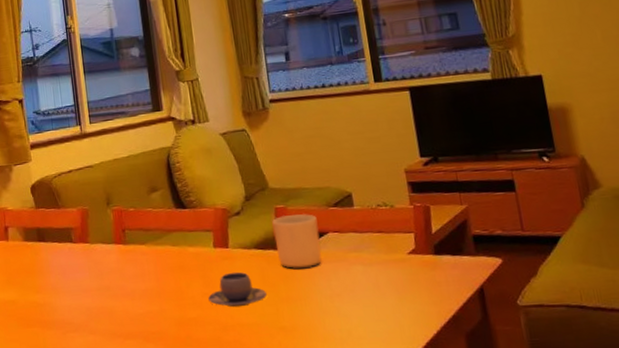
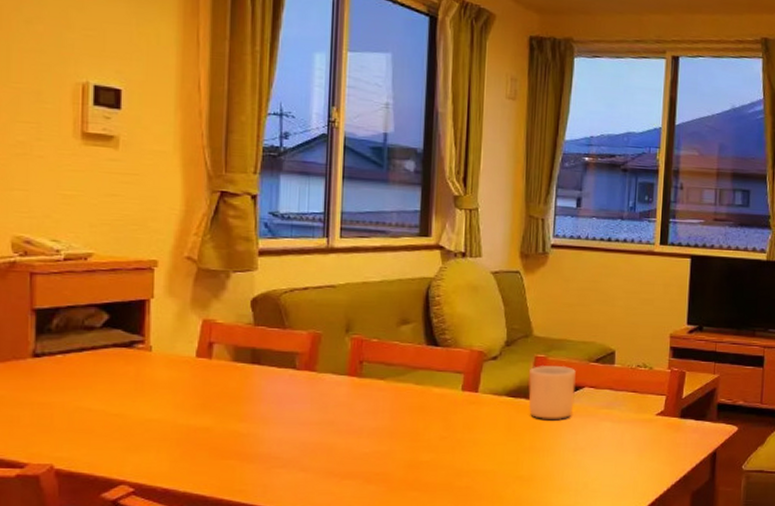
teacup: present [208,272,267,308] -> none [446,417,509,454]

